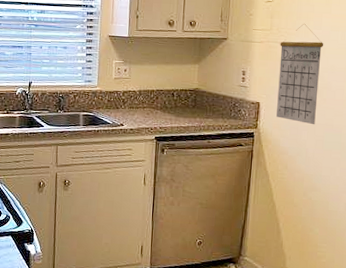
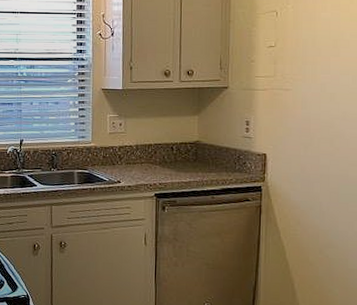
calendar: present [276,23,324,125] -> none [285,68,334,177]

